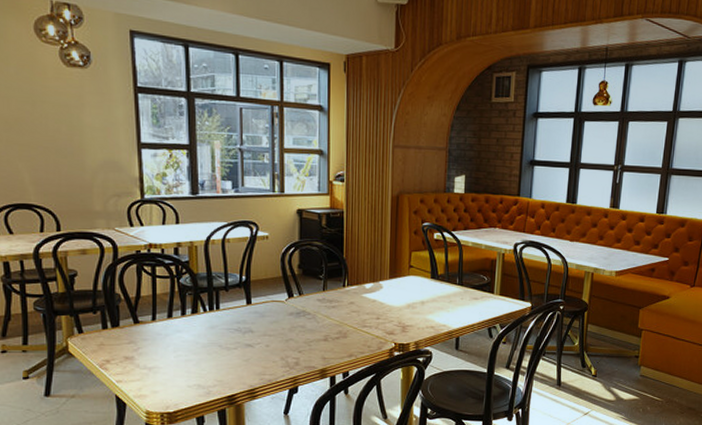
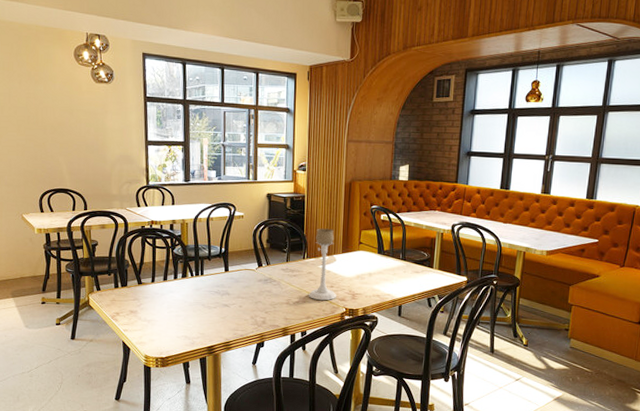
candle holder: none [350,250,385,335] -> present [308,228,337,301]

